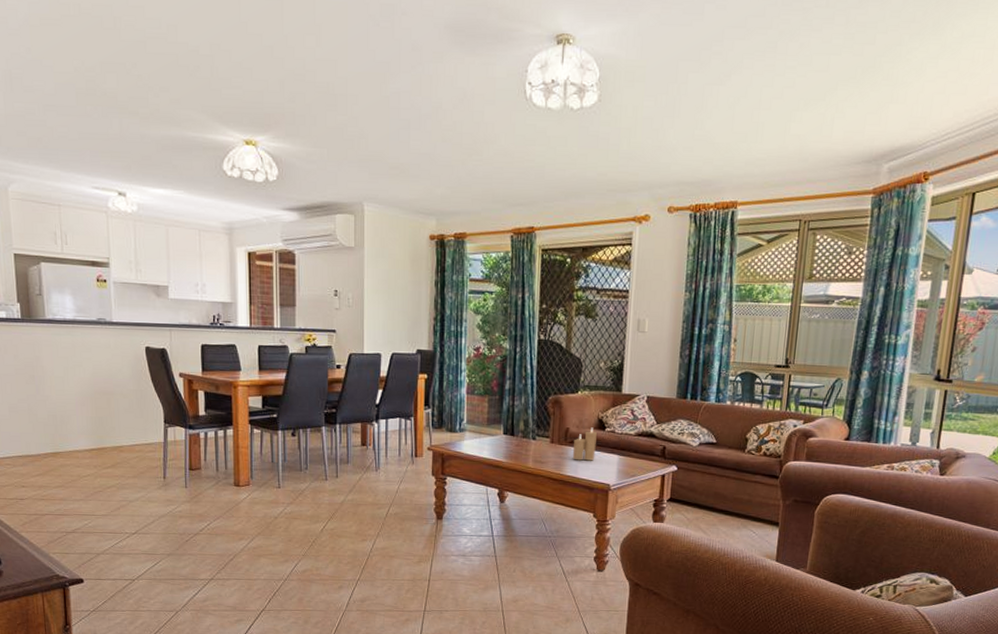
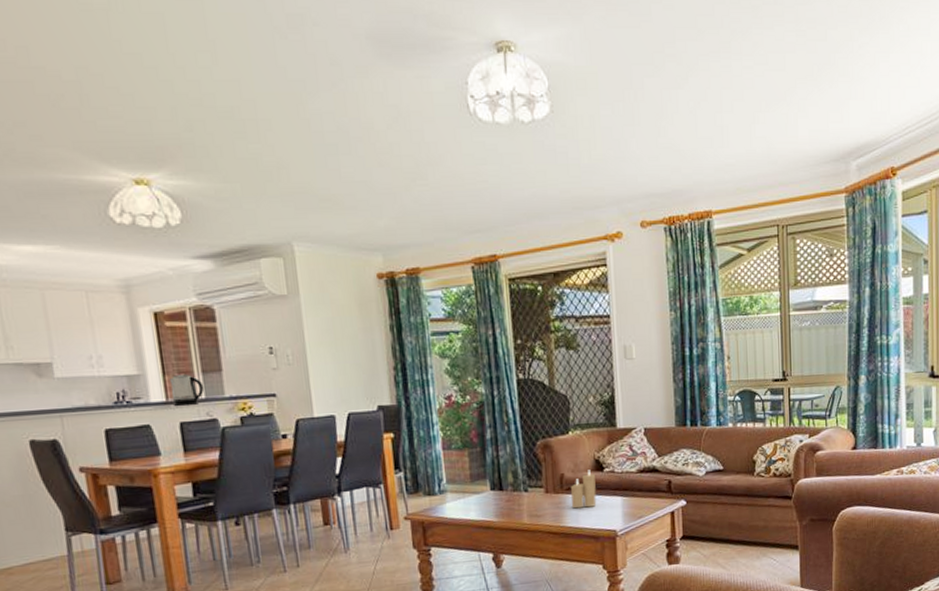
kettle: none [254,306,280,333] -> present [169,374,205,407]

